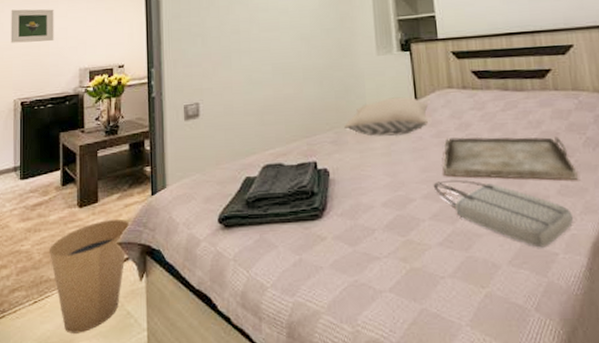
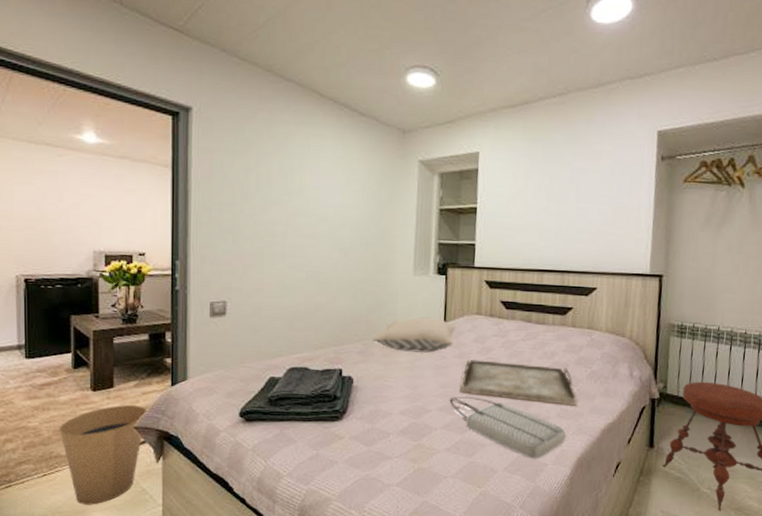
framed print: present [11,9,54,43] -> none [10,175,63,218]

